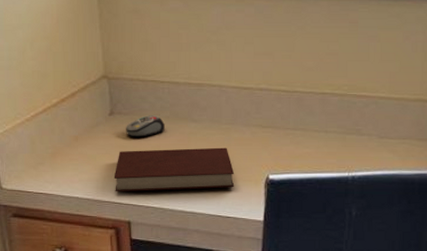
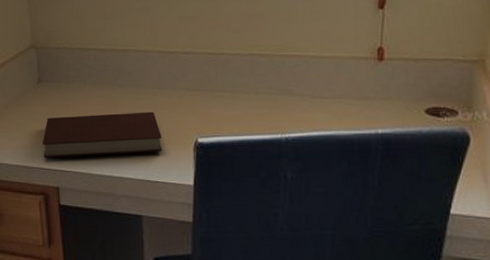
computer mouse: present [126,115,165,137] -> none [53,82,91,104]

